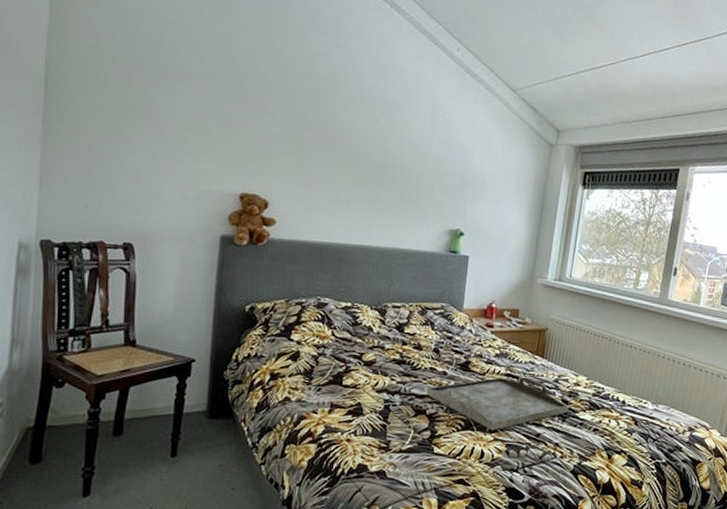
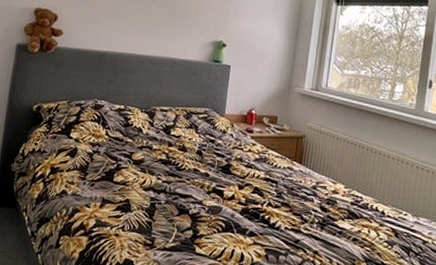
serving tray: present [426,377,568,431] -> none [189,181,327,234]

